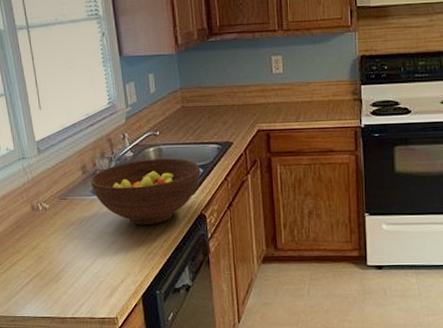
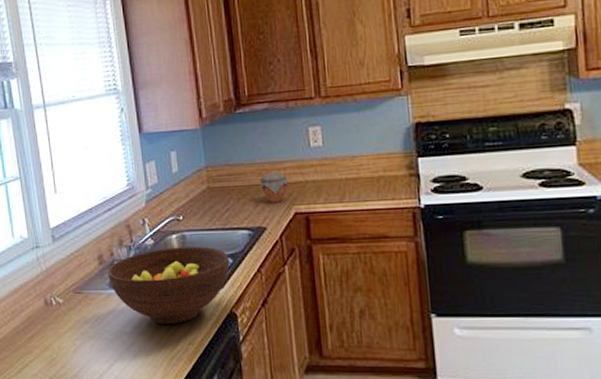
jar: none [228,95,253,121] -> present [259,173,289,203]

